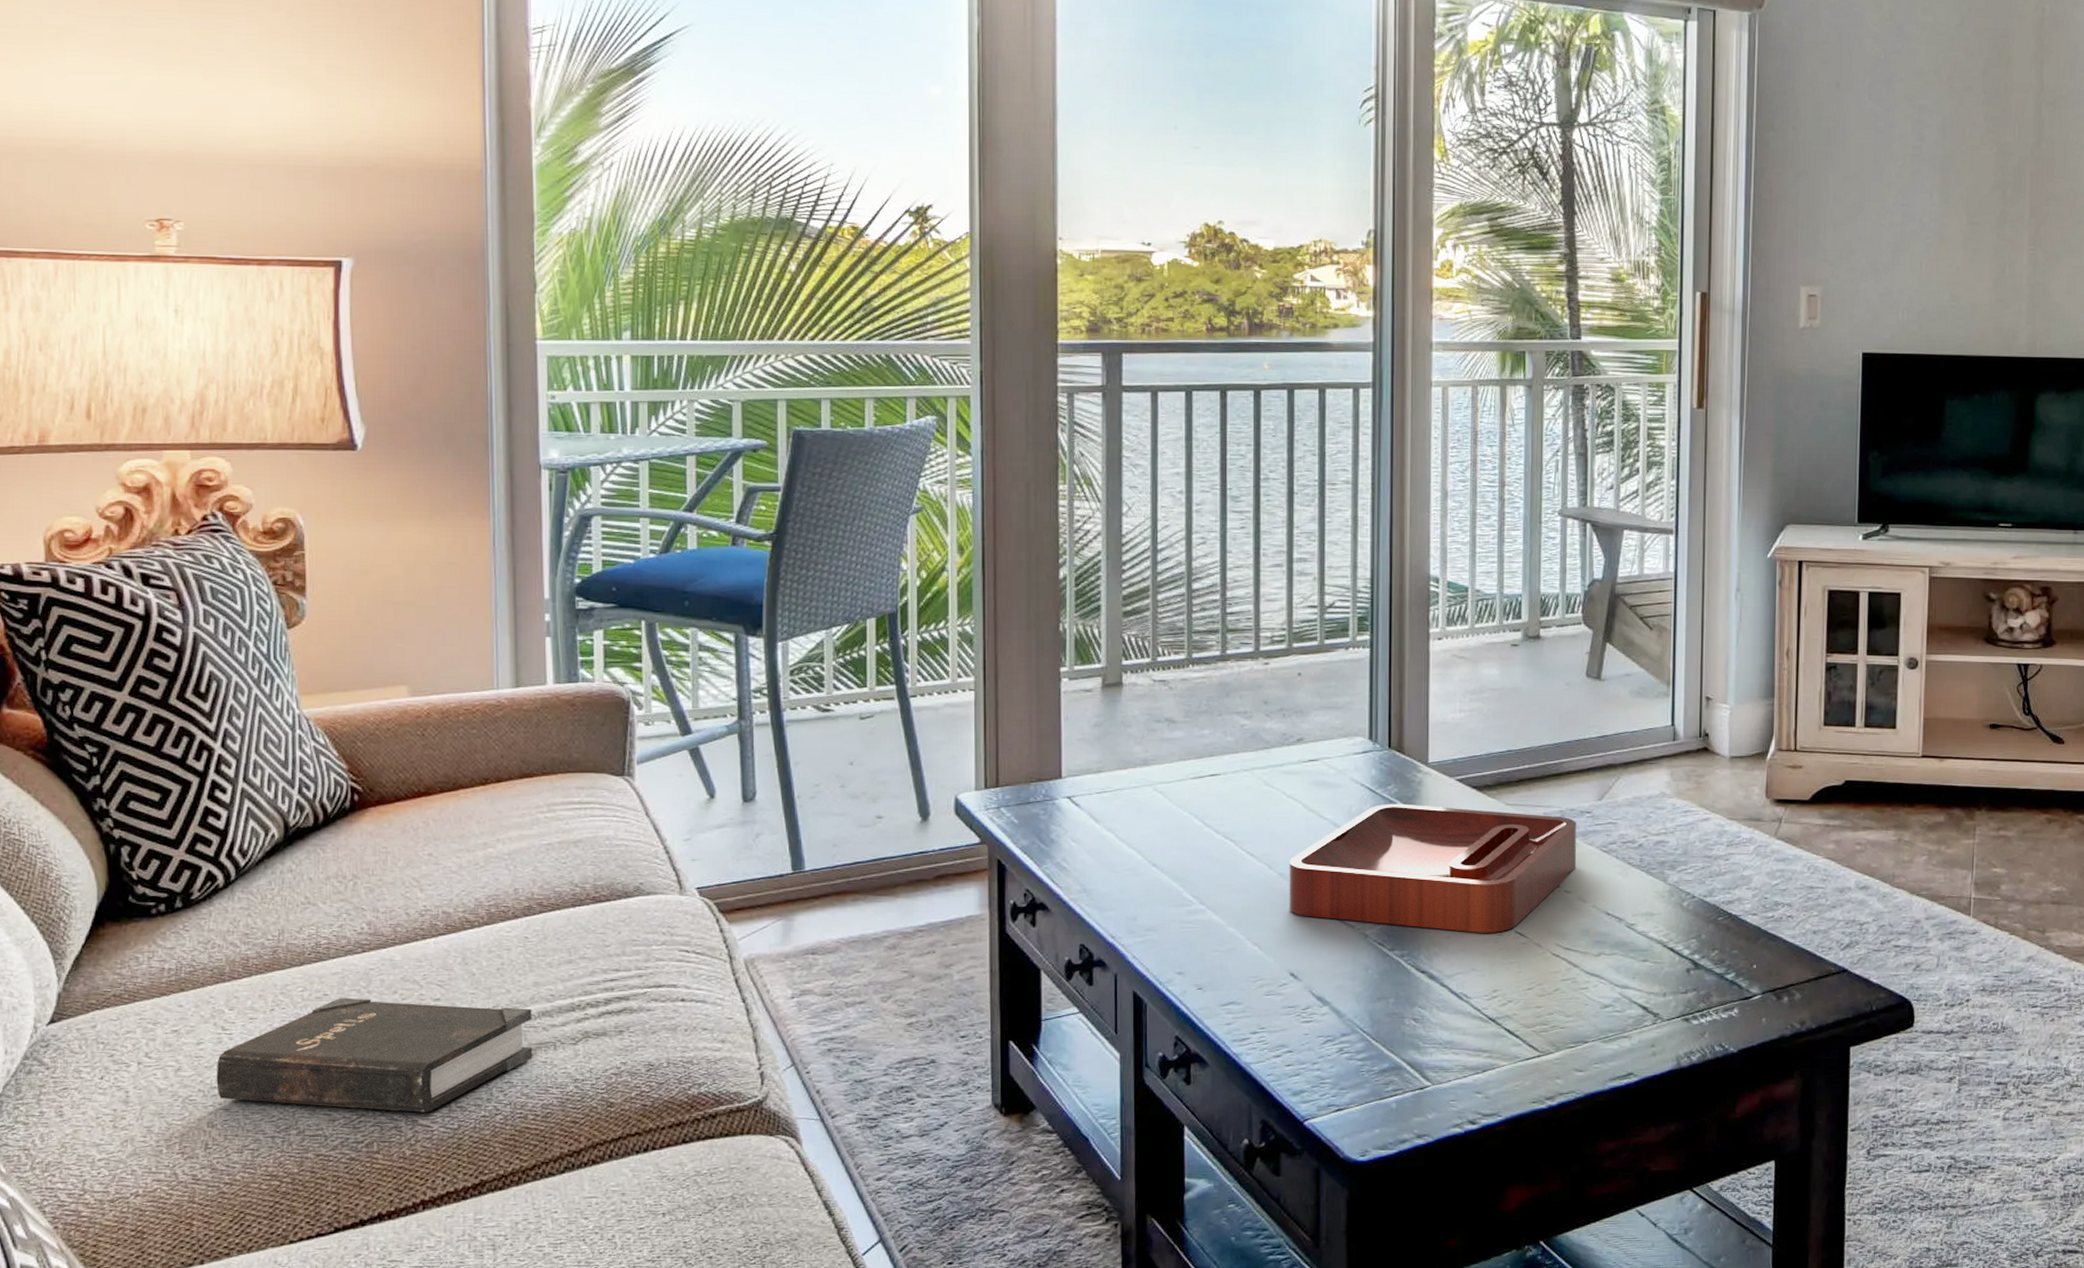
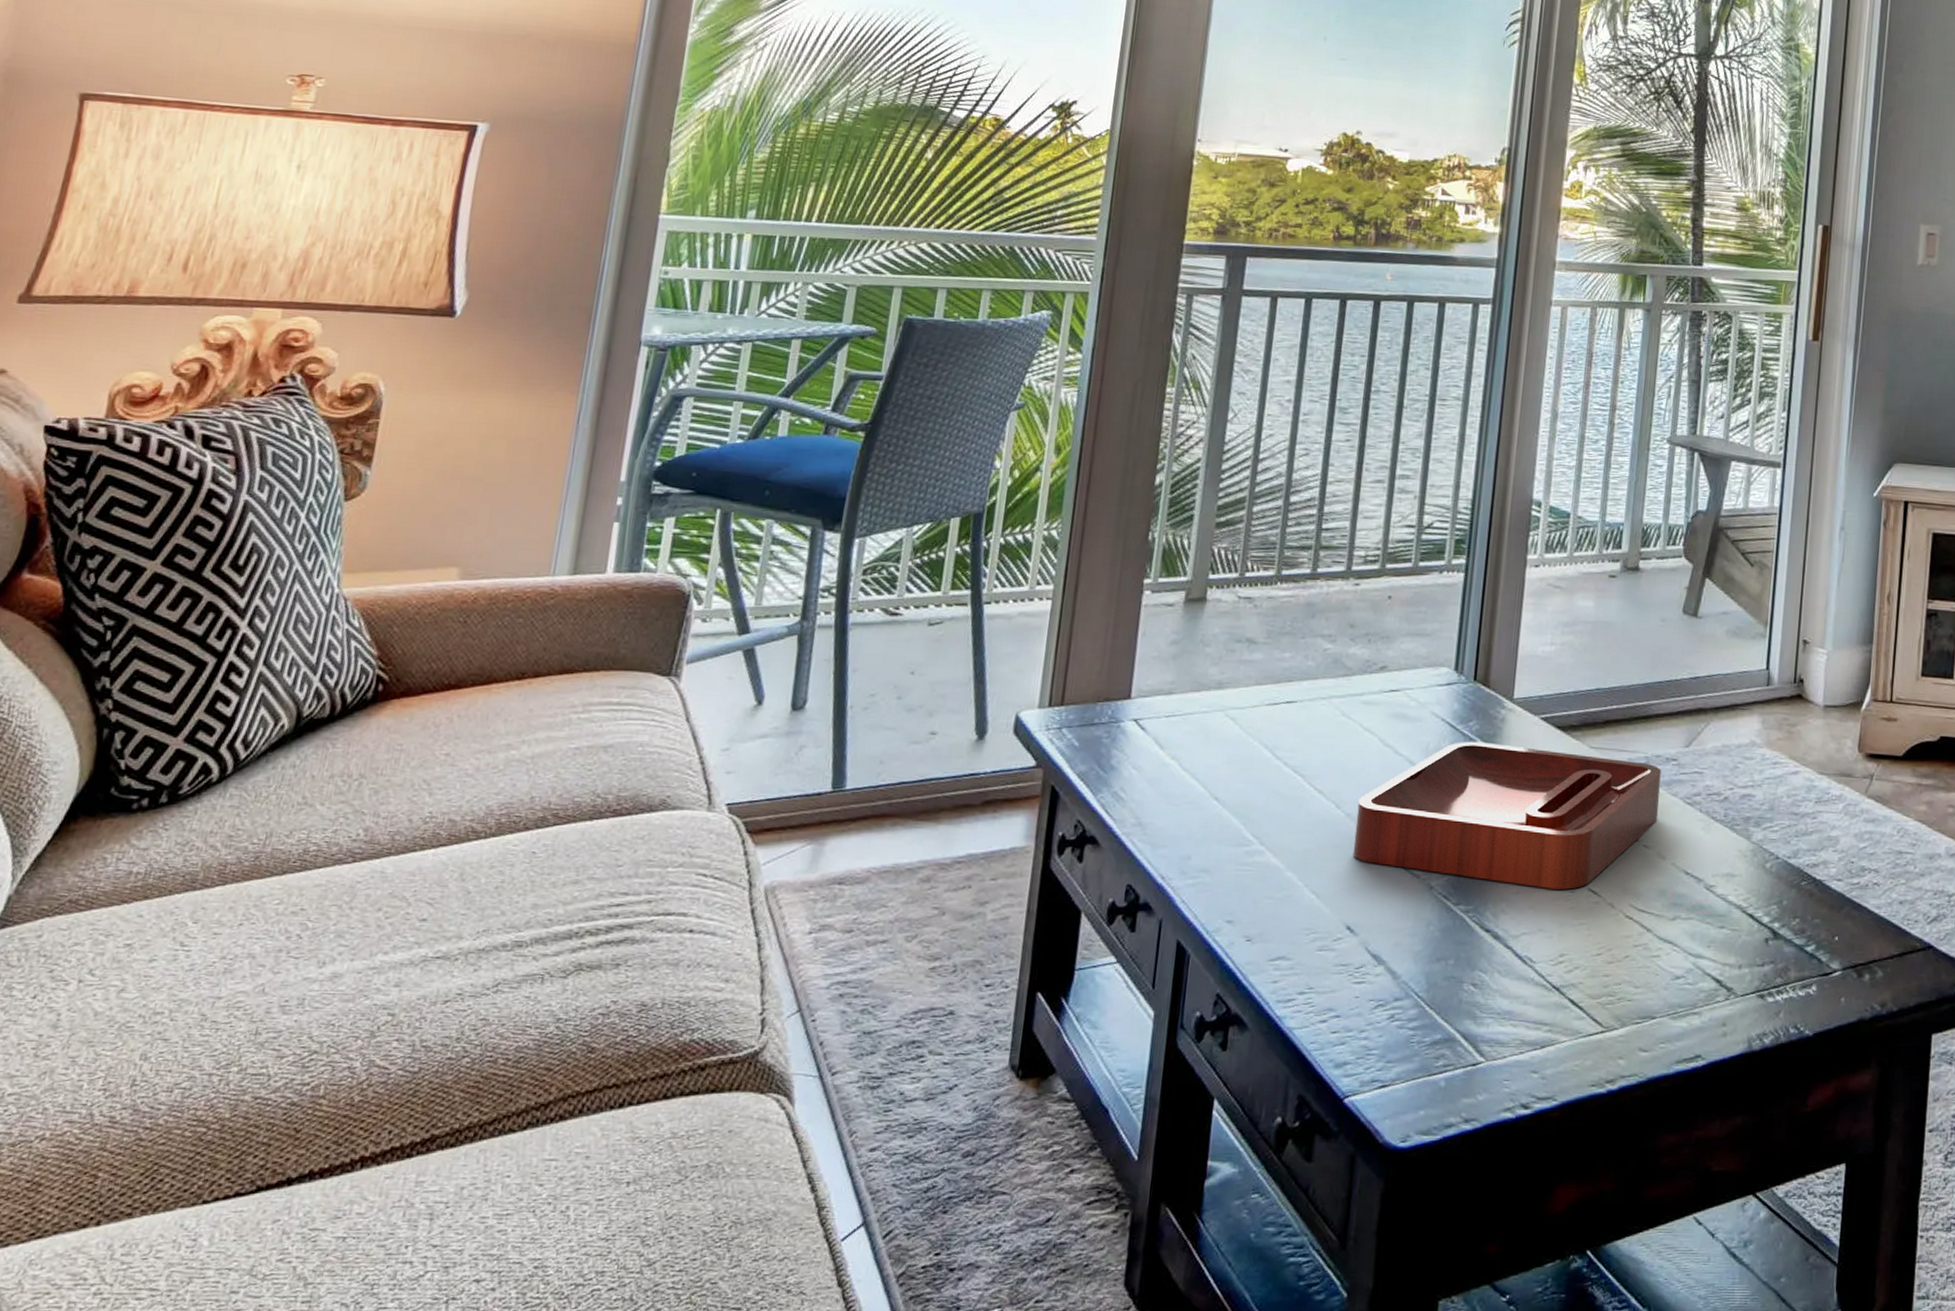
hardback book: present [216,997,533,1112] -> none [159,913,525,1051]

